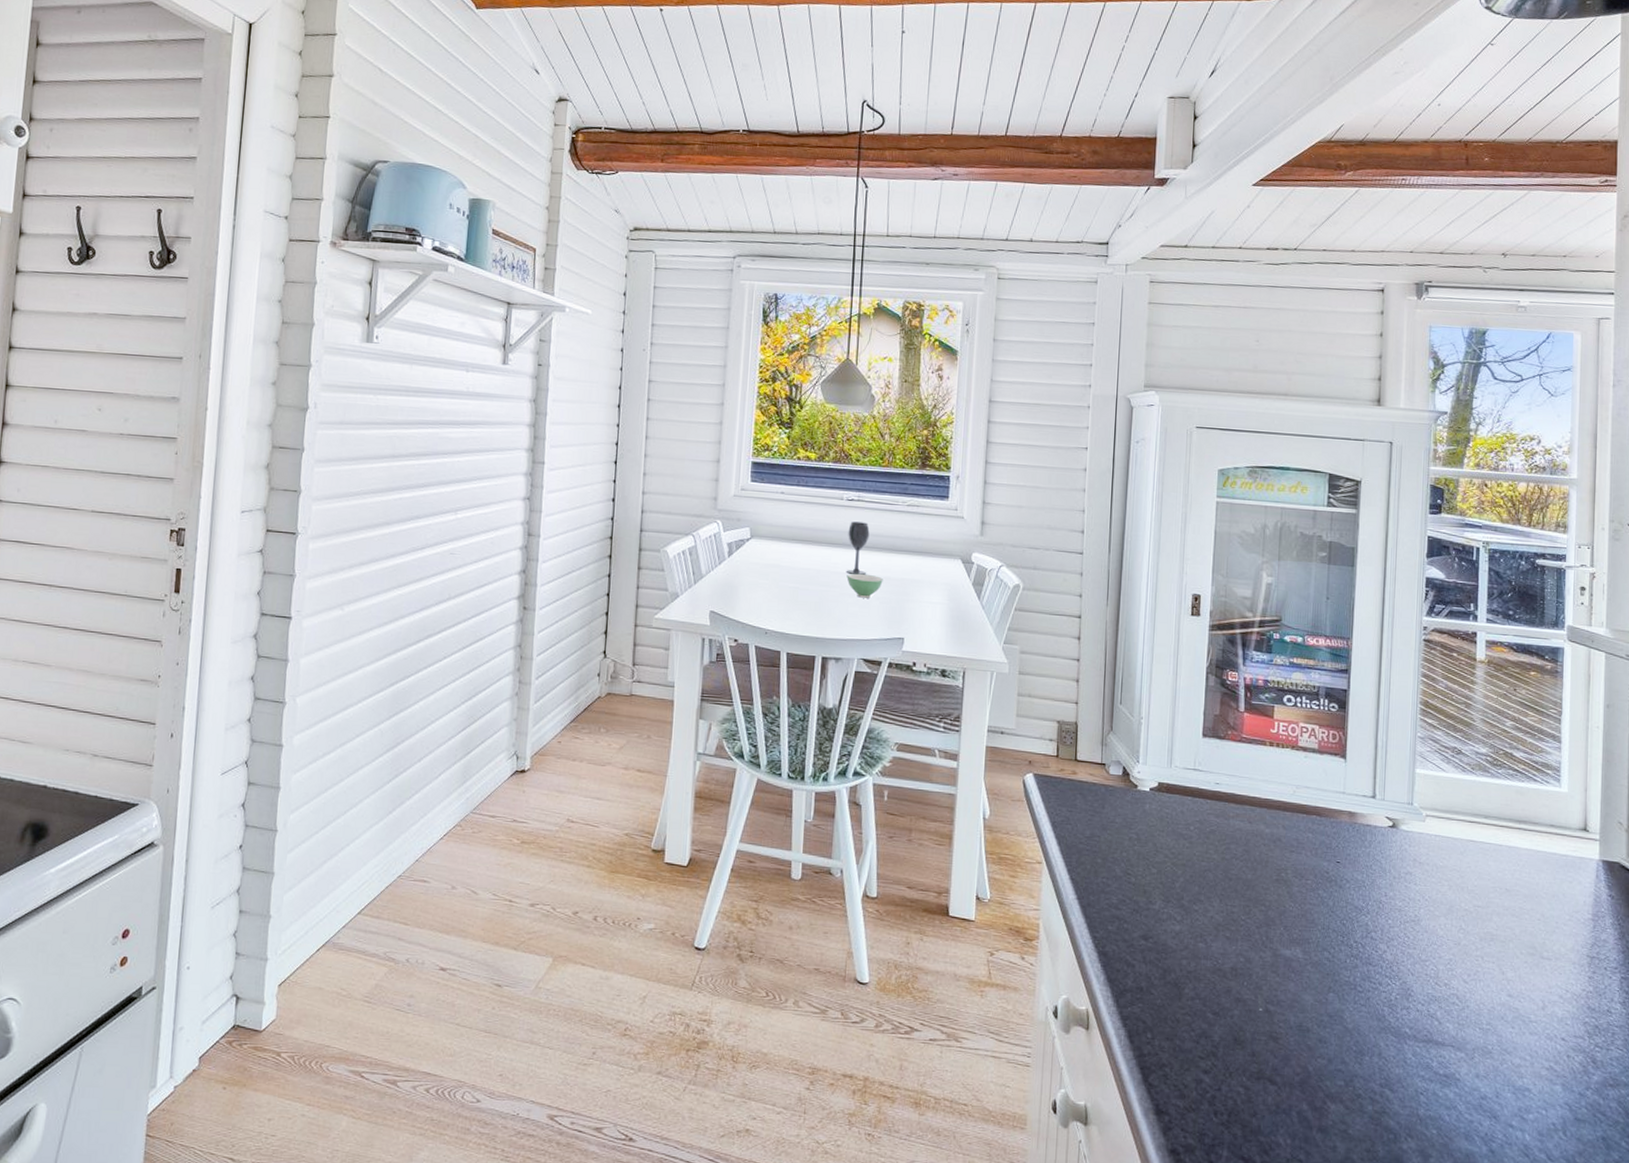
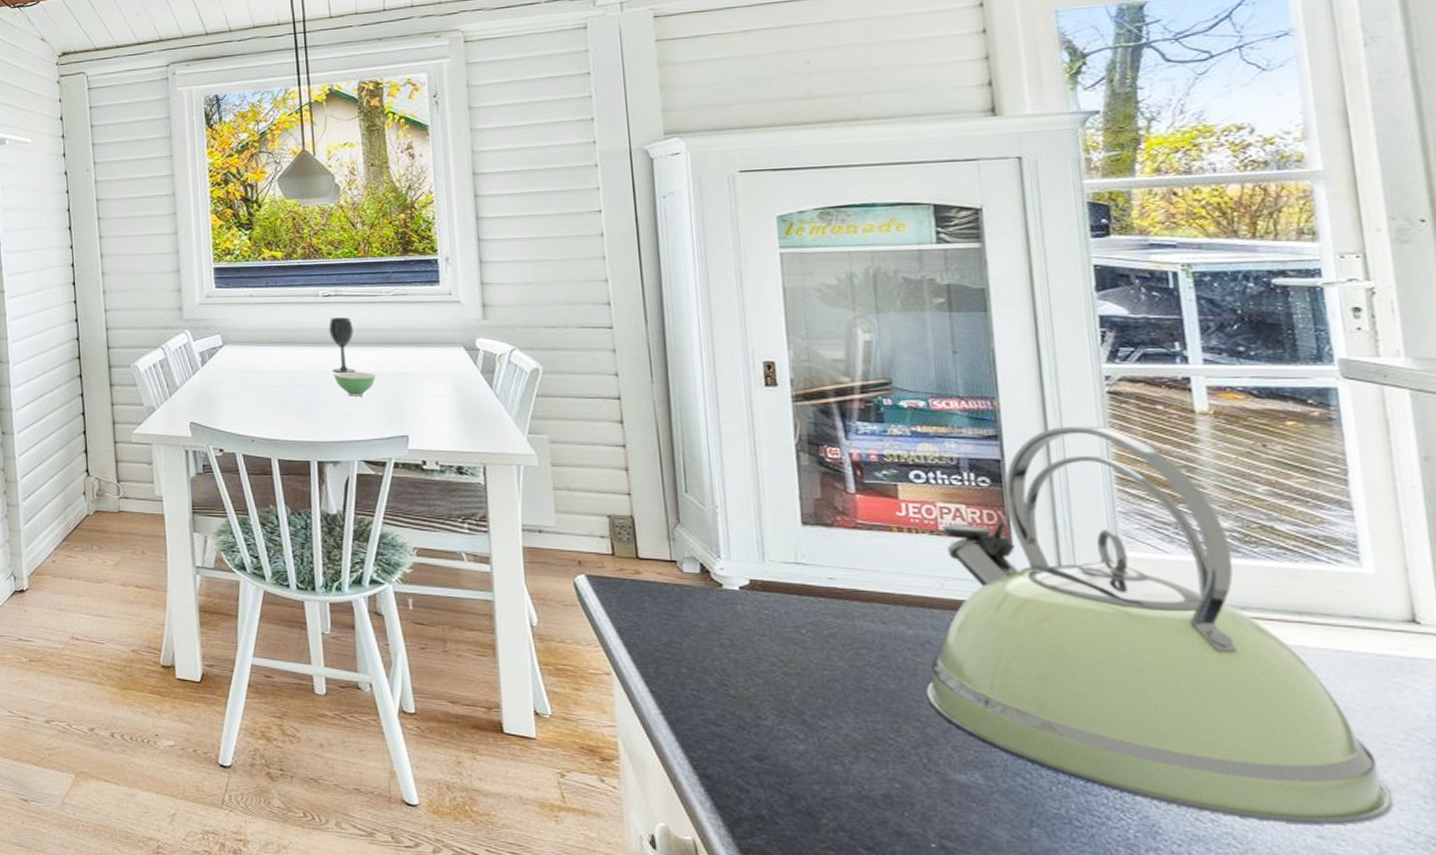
kettle: none [1272,665,1556,987] -> present [926,425,1394,825]

